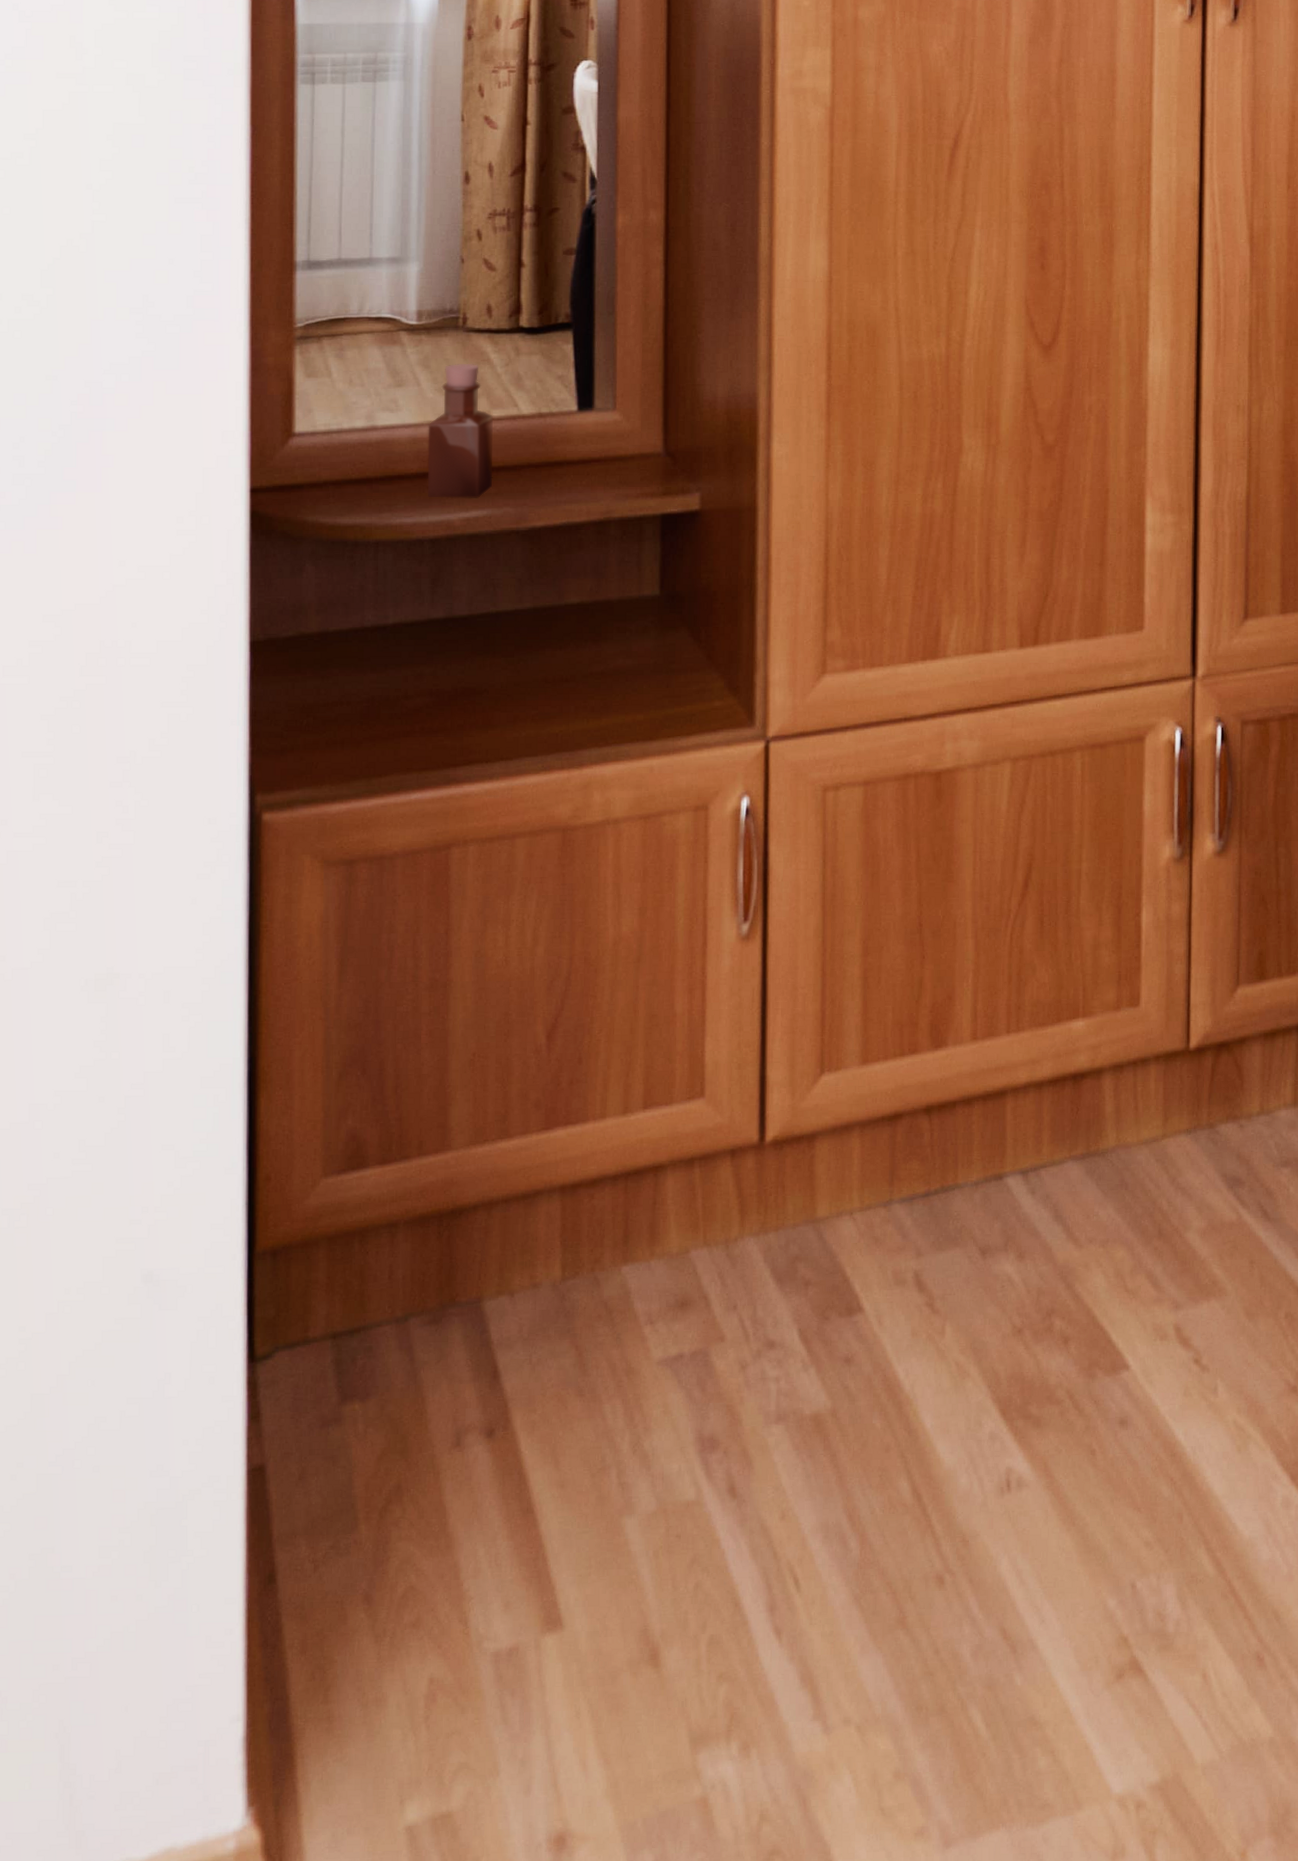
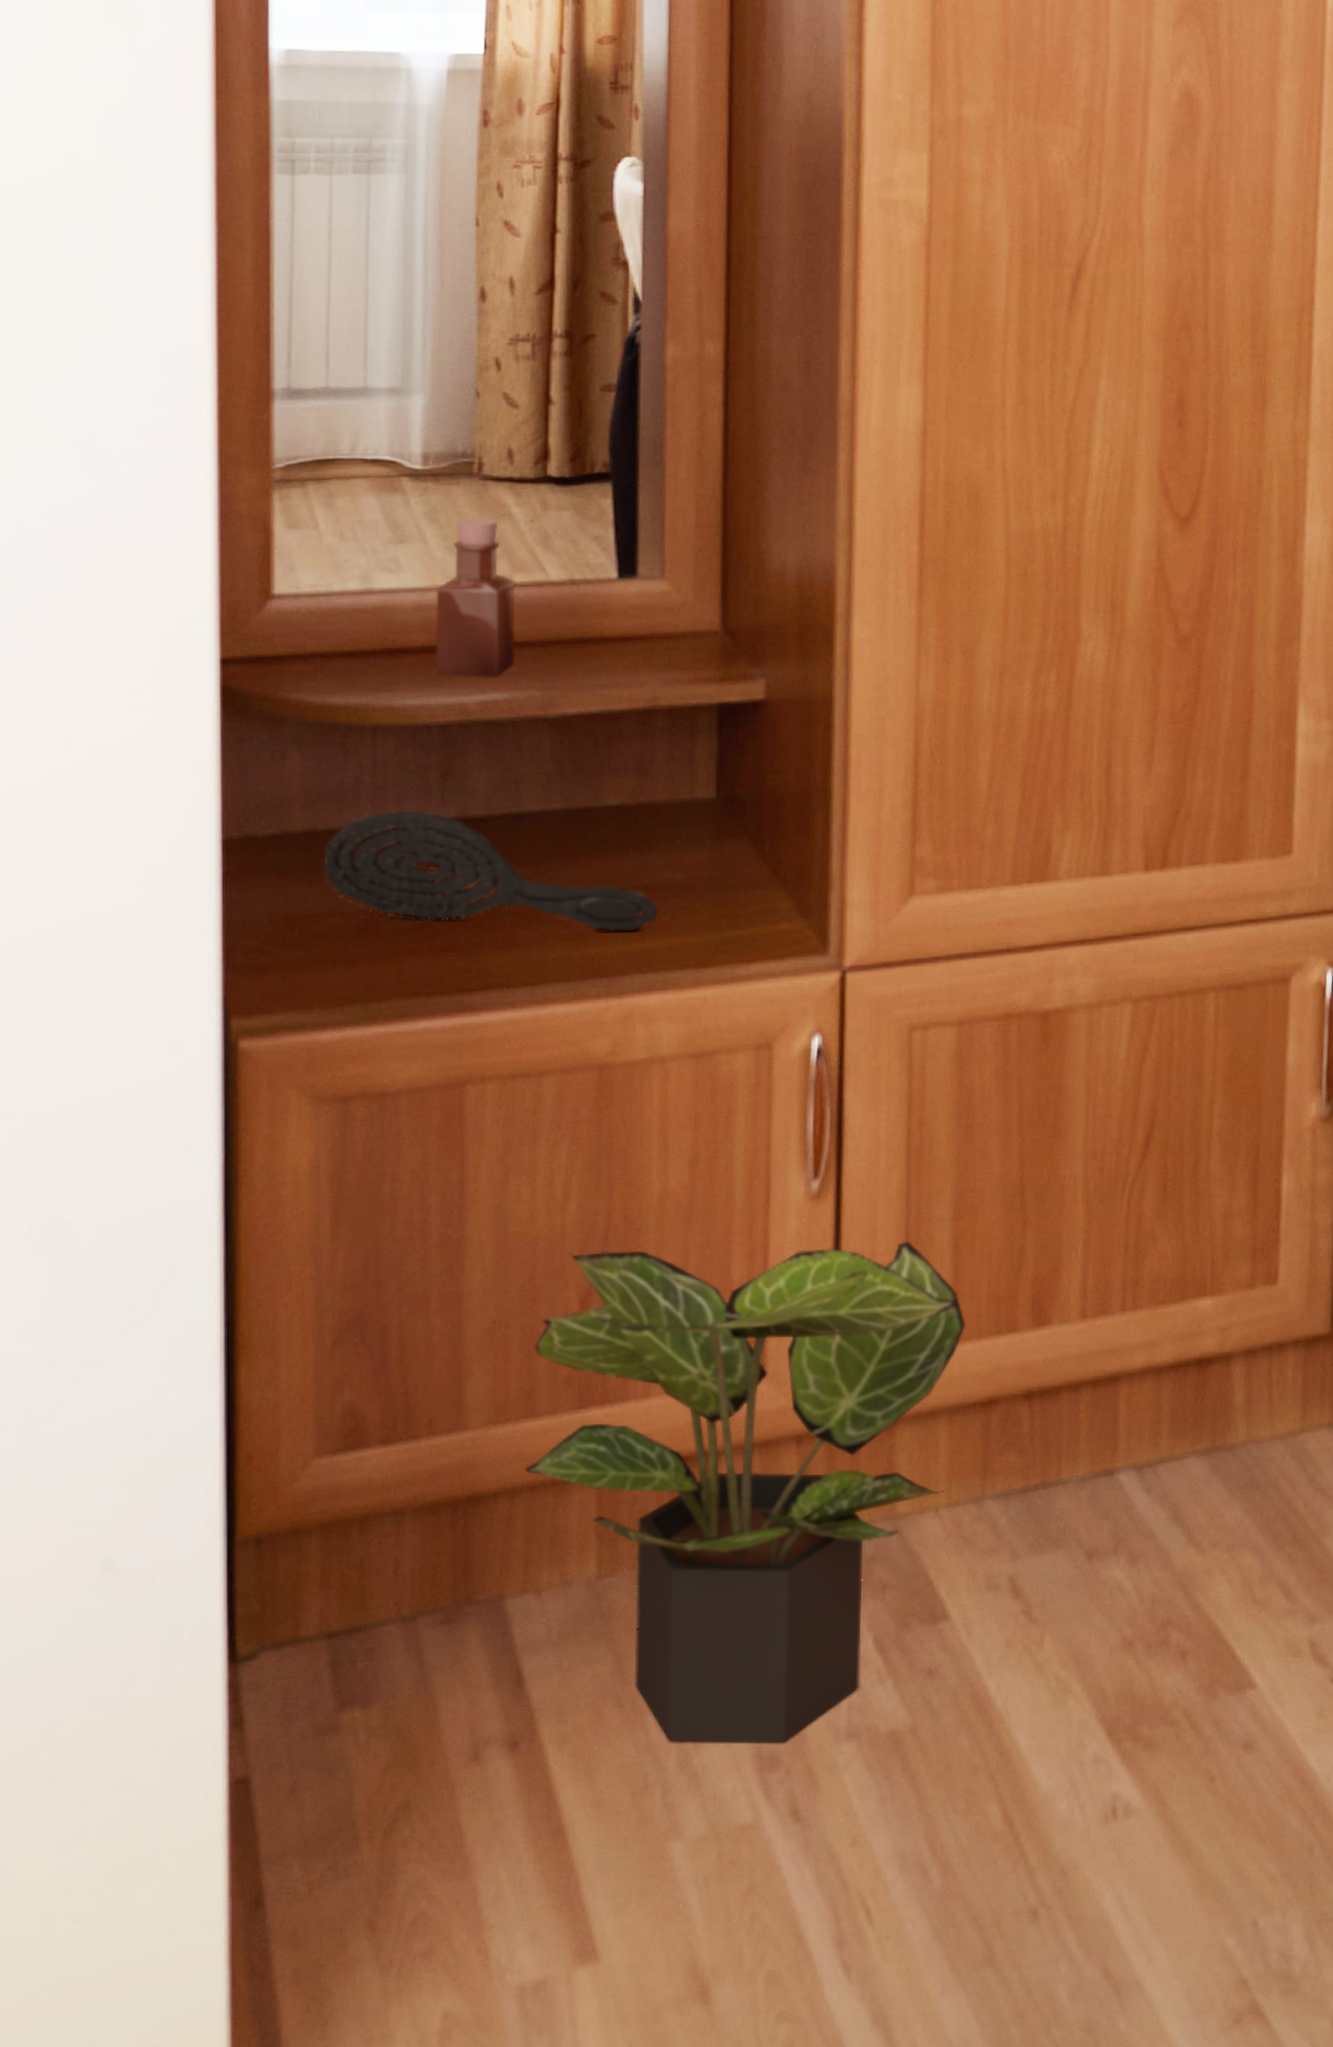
hairbrush: none [332,611,613,711] -> present [322,809,659,932]
potted plant: none [500,974,875,1428] -> present [525,1240,967,1744]

